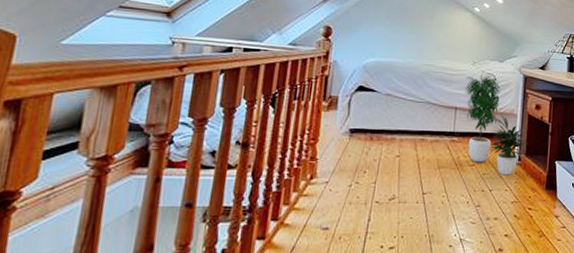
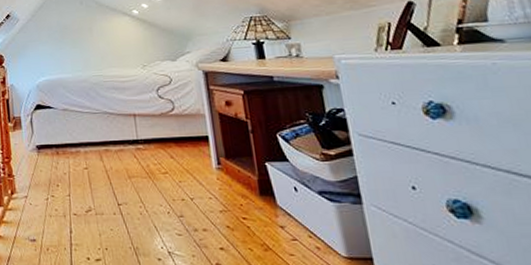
potted plant: present [464,72,528,176] -> none [138,74,226,182]

